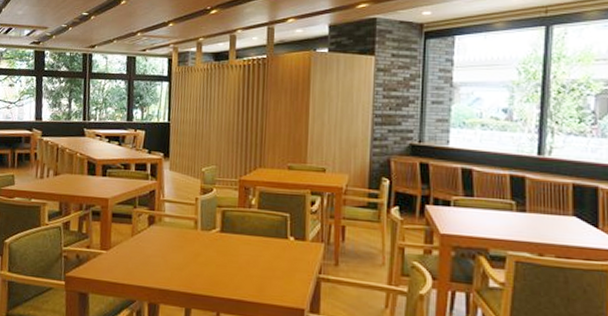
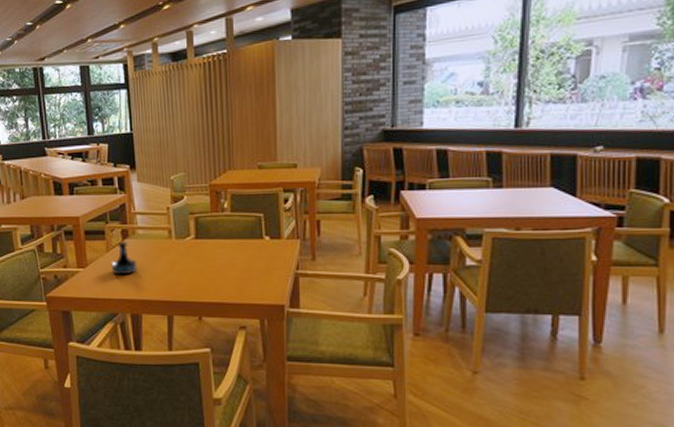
tequila bottle: none [134,227,161,263] -> present [111,241,137,275]

